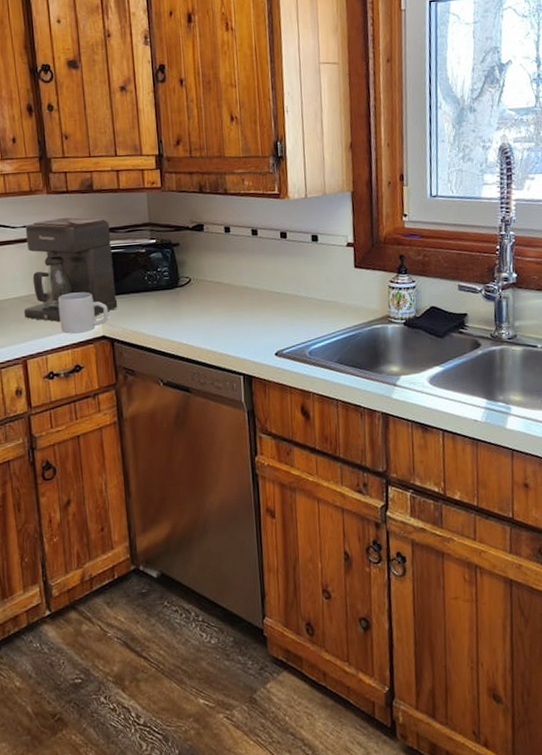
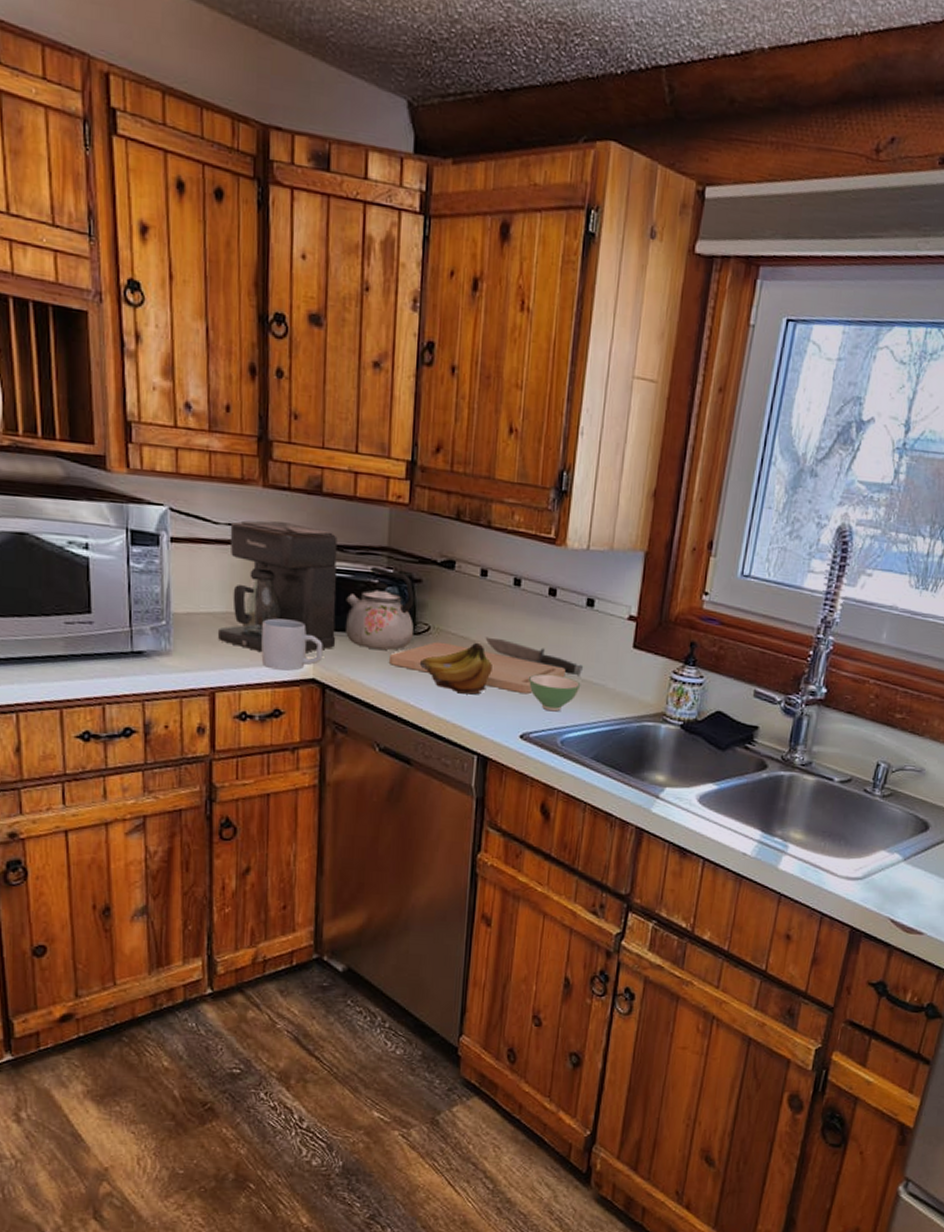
kettle: none [121,239,178,304] -> present [344,566,415,650]
cutting board: none [162,289,304,320] -> present [390,641,566,694]
fruit: none [186,285,245,328] -> present [419,643,492,695]
knife: none [235,279,317,299] -> present [485,636,582,678]
bowl: none [274,299,318,330] -> present [528,673,581,712]

